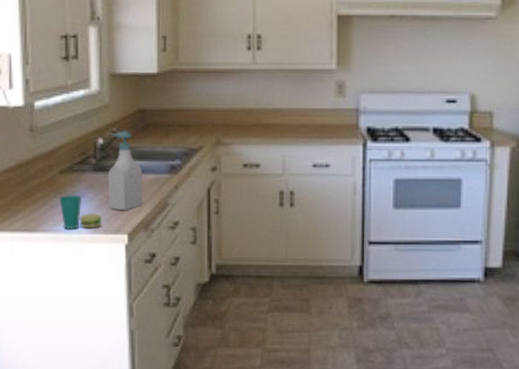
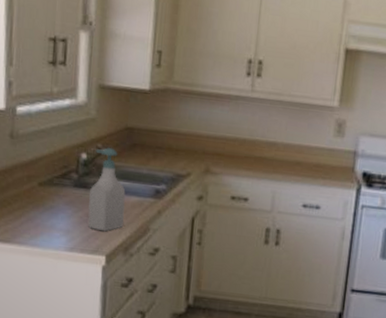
cup: present [59,194,102,231] -> none [37,208,80,247]

